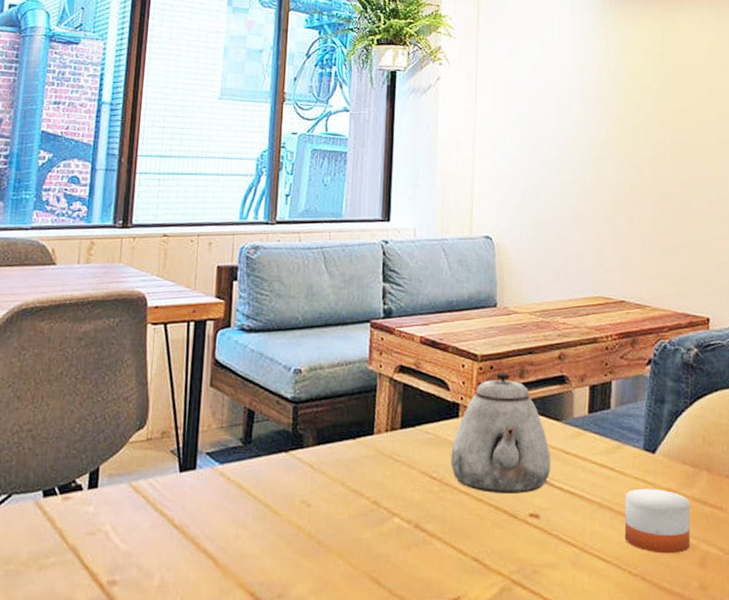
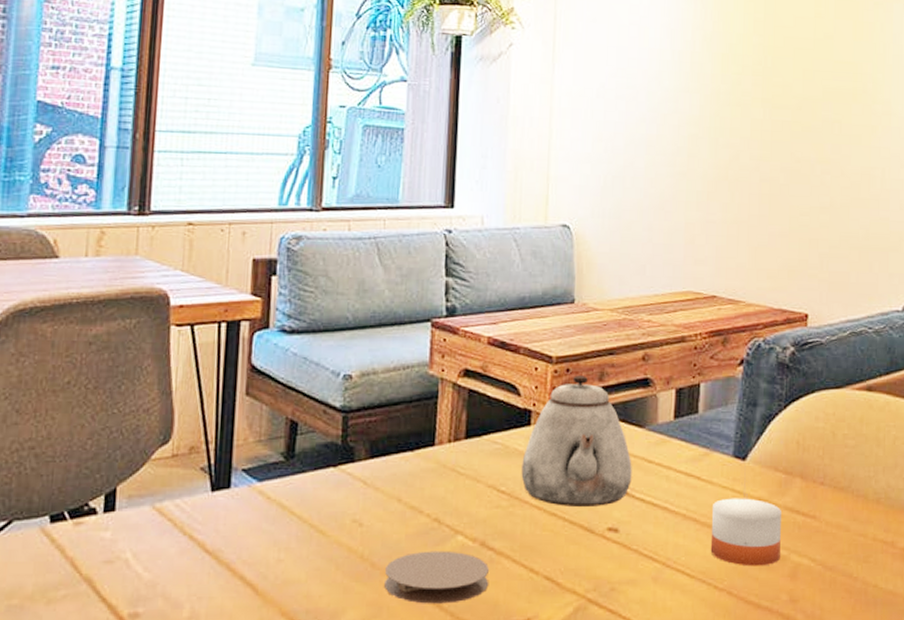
coaster: none [329,531,423,581] -> present [384,550,490,604]

